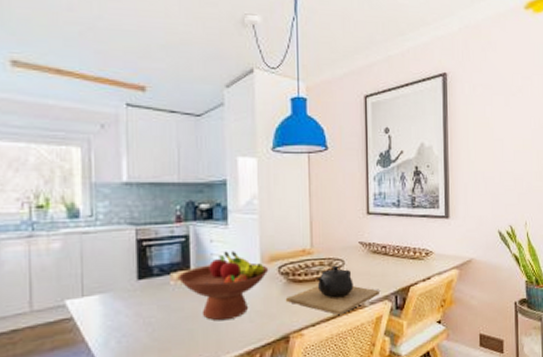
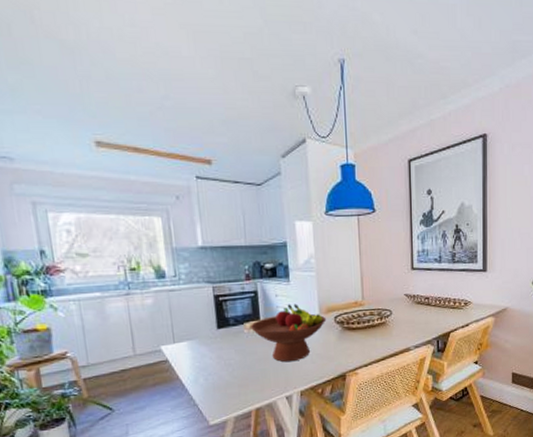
teapot: present [285,265,379,316] -> none [341,315,423,358]

